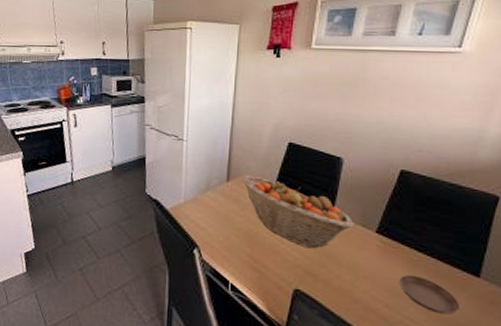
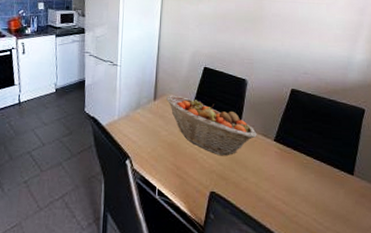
saucer: present [399,274,460,315] -> none [293,175,340,207]

